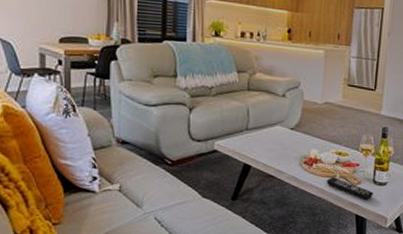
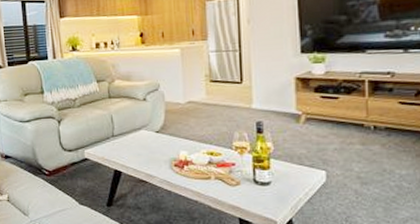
remote control: present [326,178,373,200] -> none [200,179,256,202]

